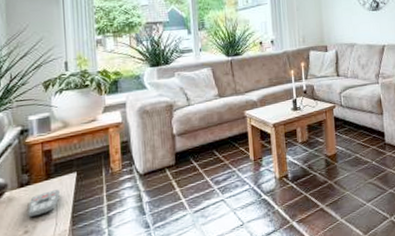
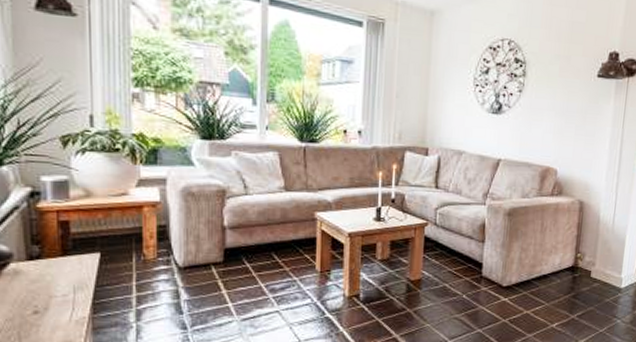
remote control: present [28,189,60,218] -> none [38,269,78,297]

